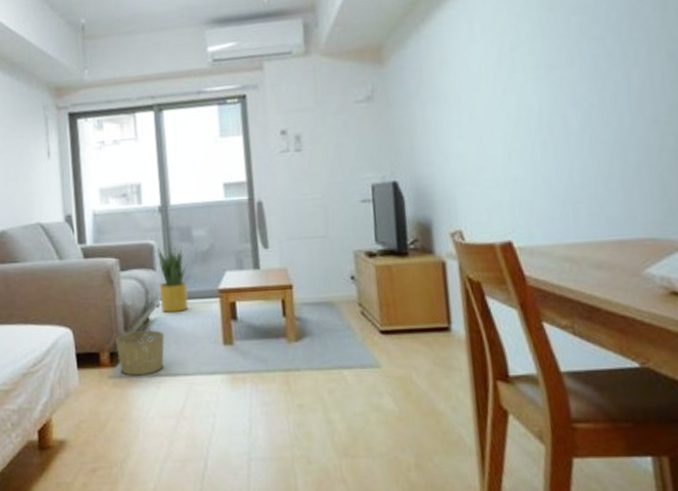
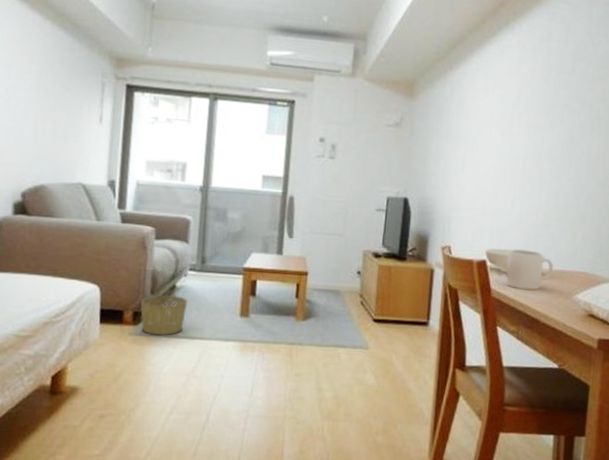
planter: present [155,245,189,312] -> none [188,223,218,283]
bowl: none [507,222,593,254] -> present [484,248,546,273]
mug: none [539,220,608,272] -> present [506,249,554,290]

